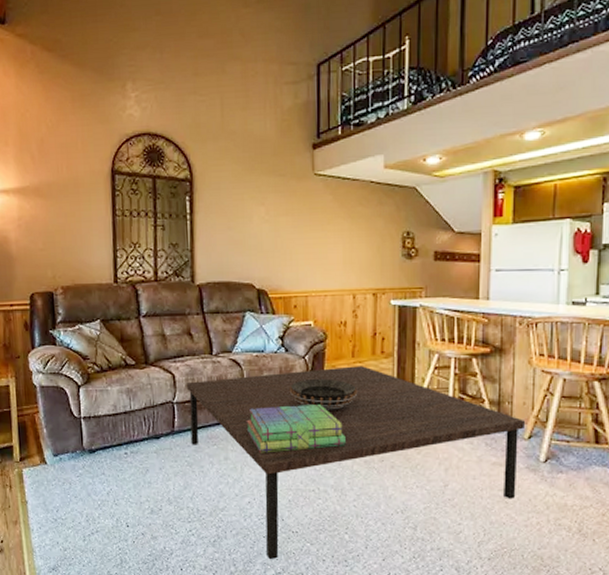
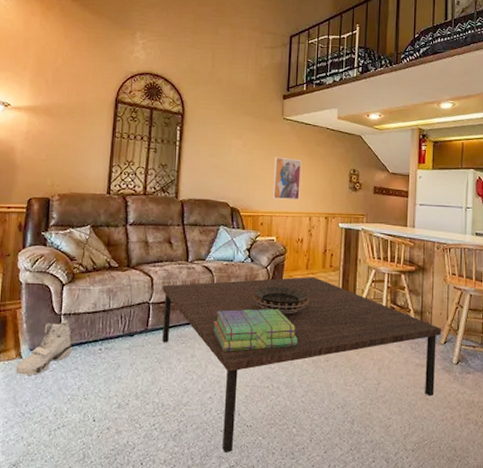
sneaker: none [42,423,97,481] -> present [16,320,73,375]
wall art: none [305,223,341,276] -> present [272,157,302,200]

